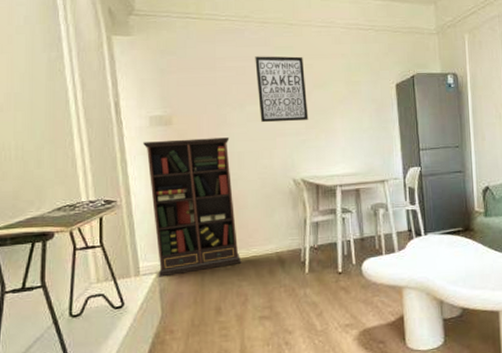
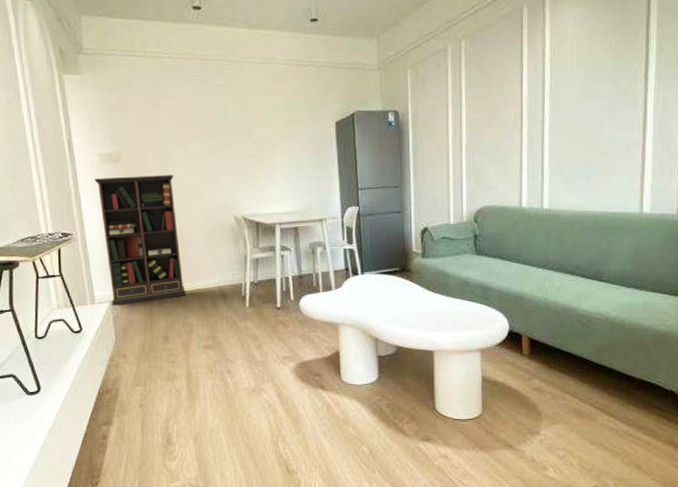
wall art: present [255,56,309,123] -> none [197,93,249,161]

